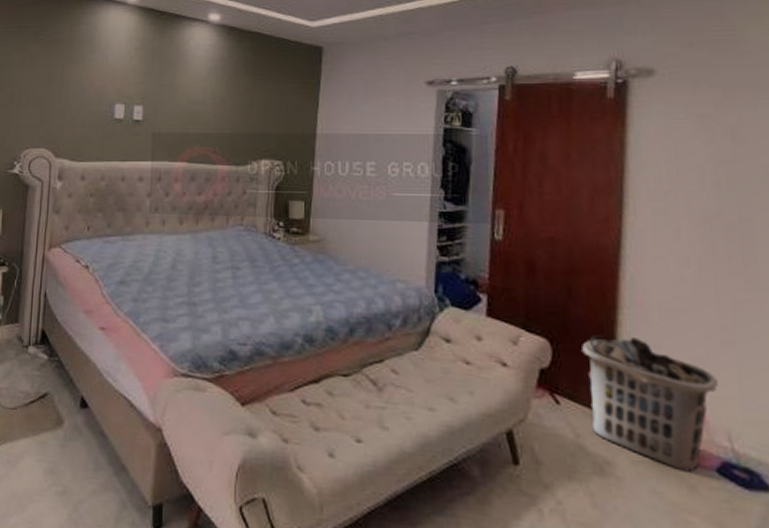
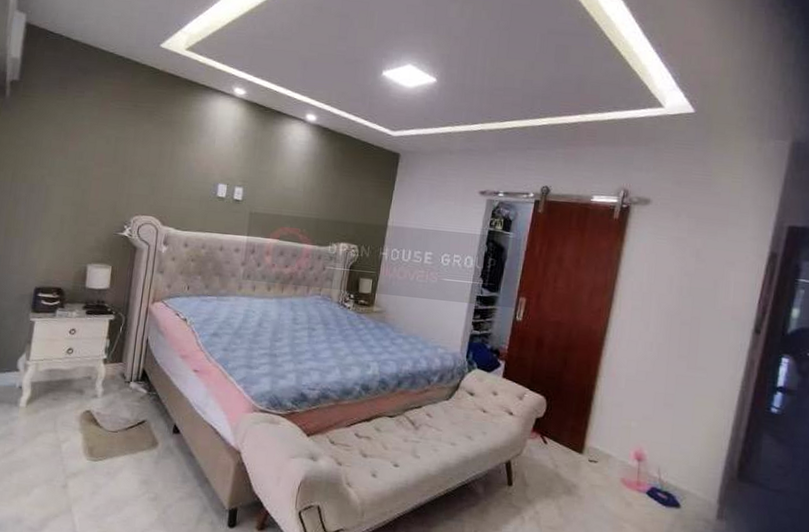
clothes hamper: present [582,334,718,472] -> none [567,395,658,494]

